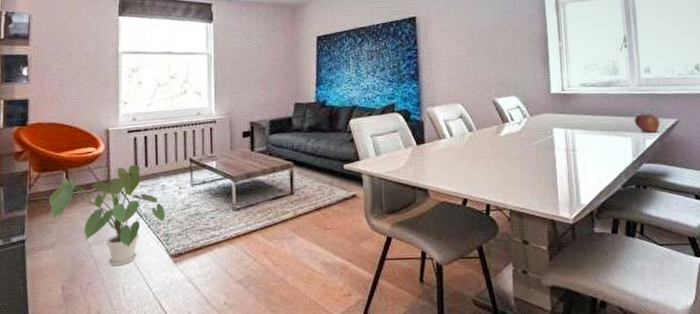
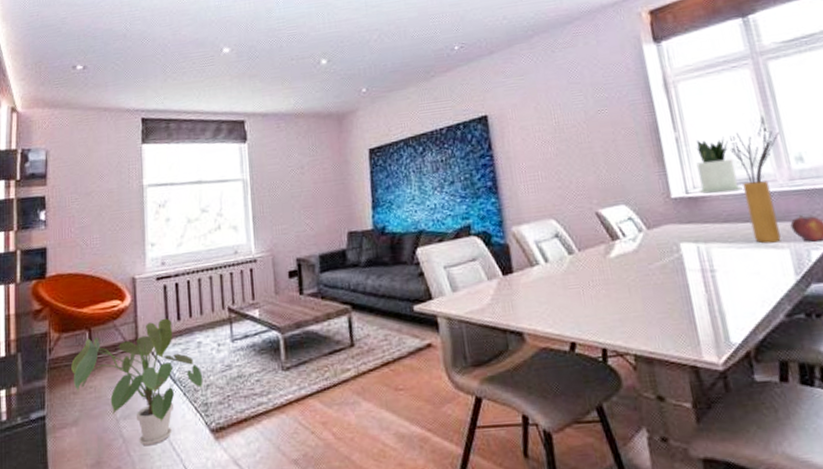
planter: none [571,49,603,93] -> present [696,136,742,194]
vase: none [598,46,636,132] -> present [730,131,781,243]

